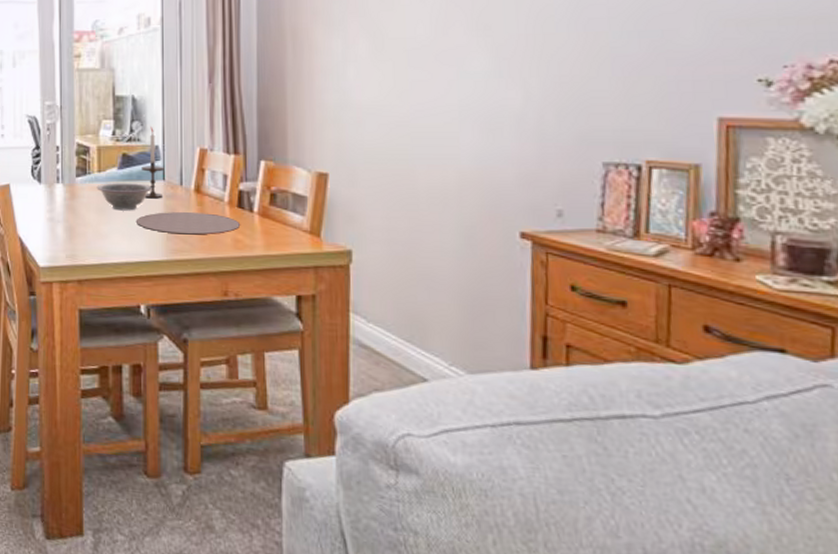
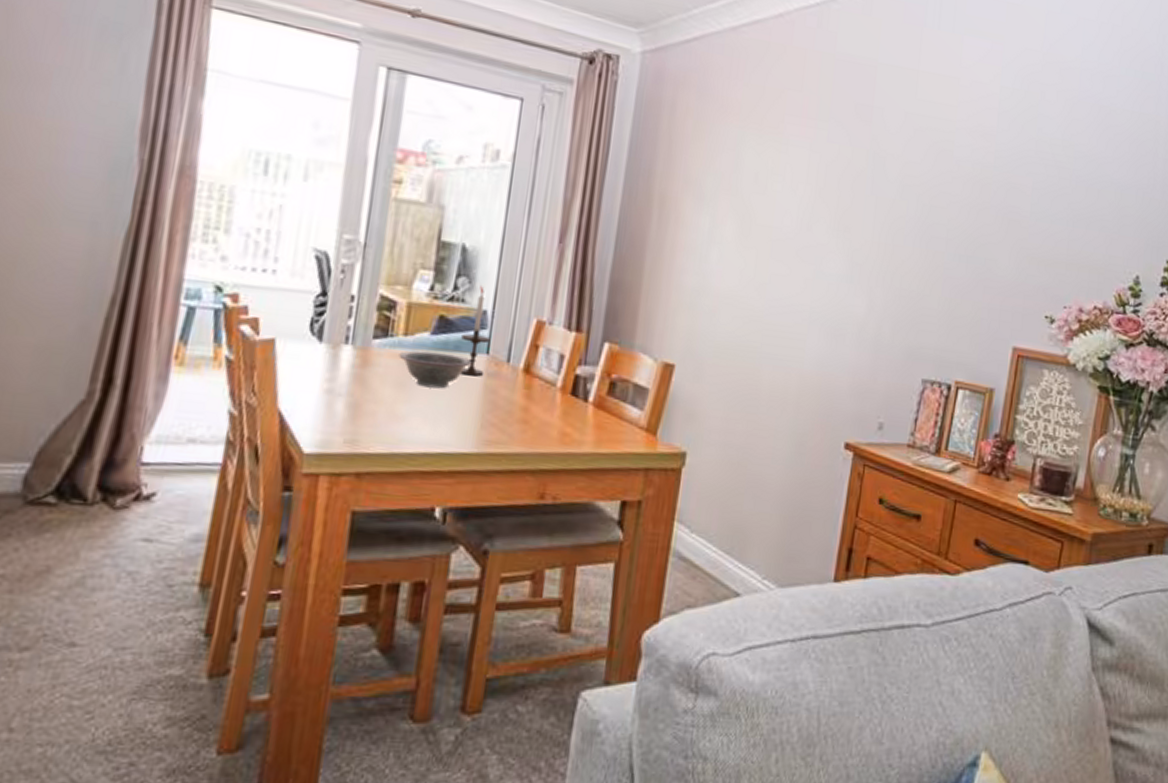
placemat: present [137,212,240,235] -> none [445,393,571,425]

